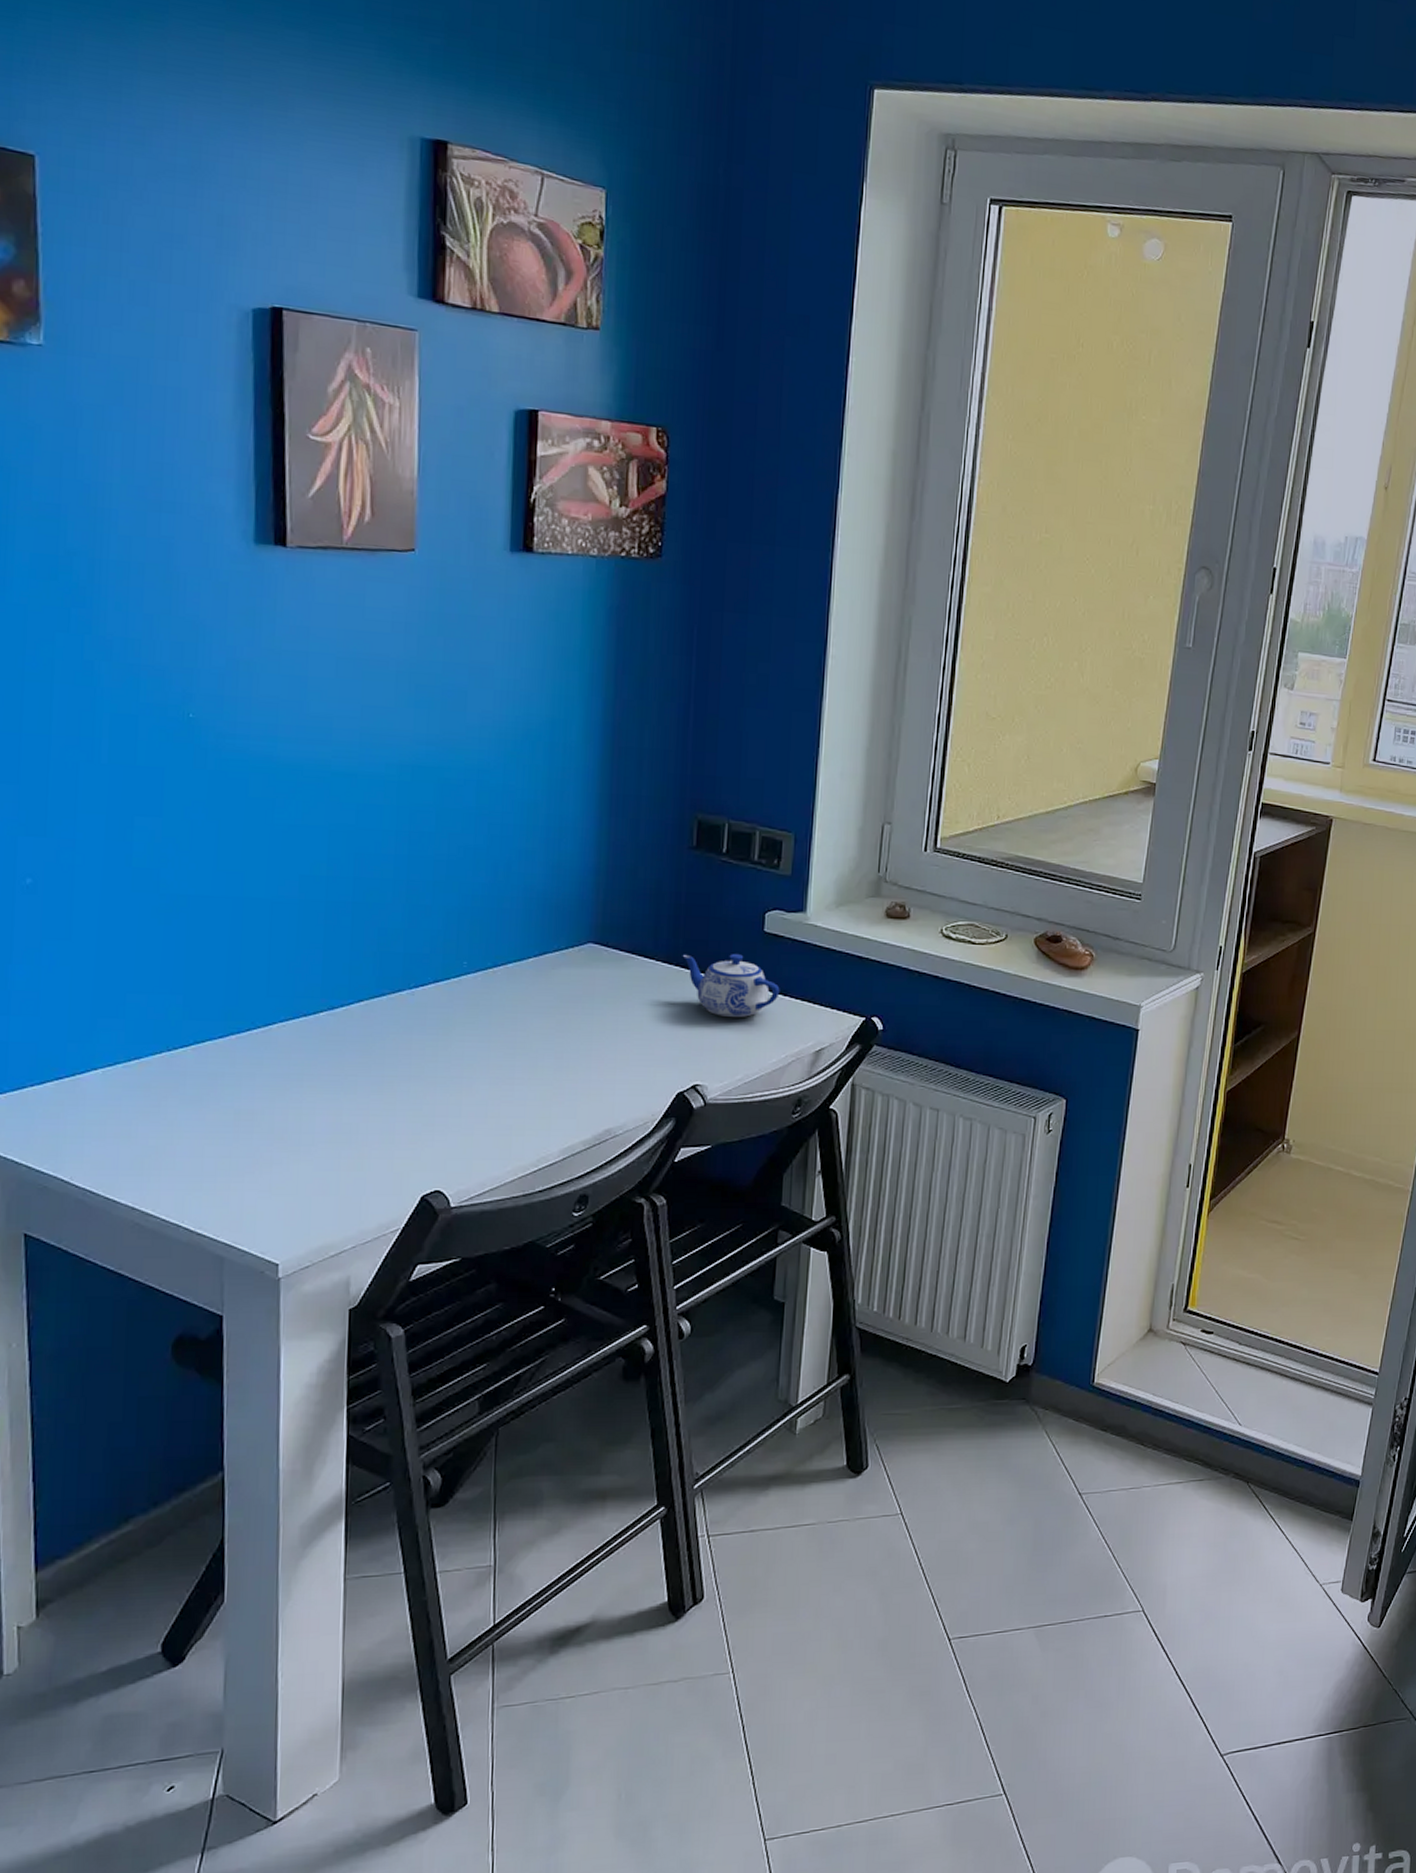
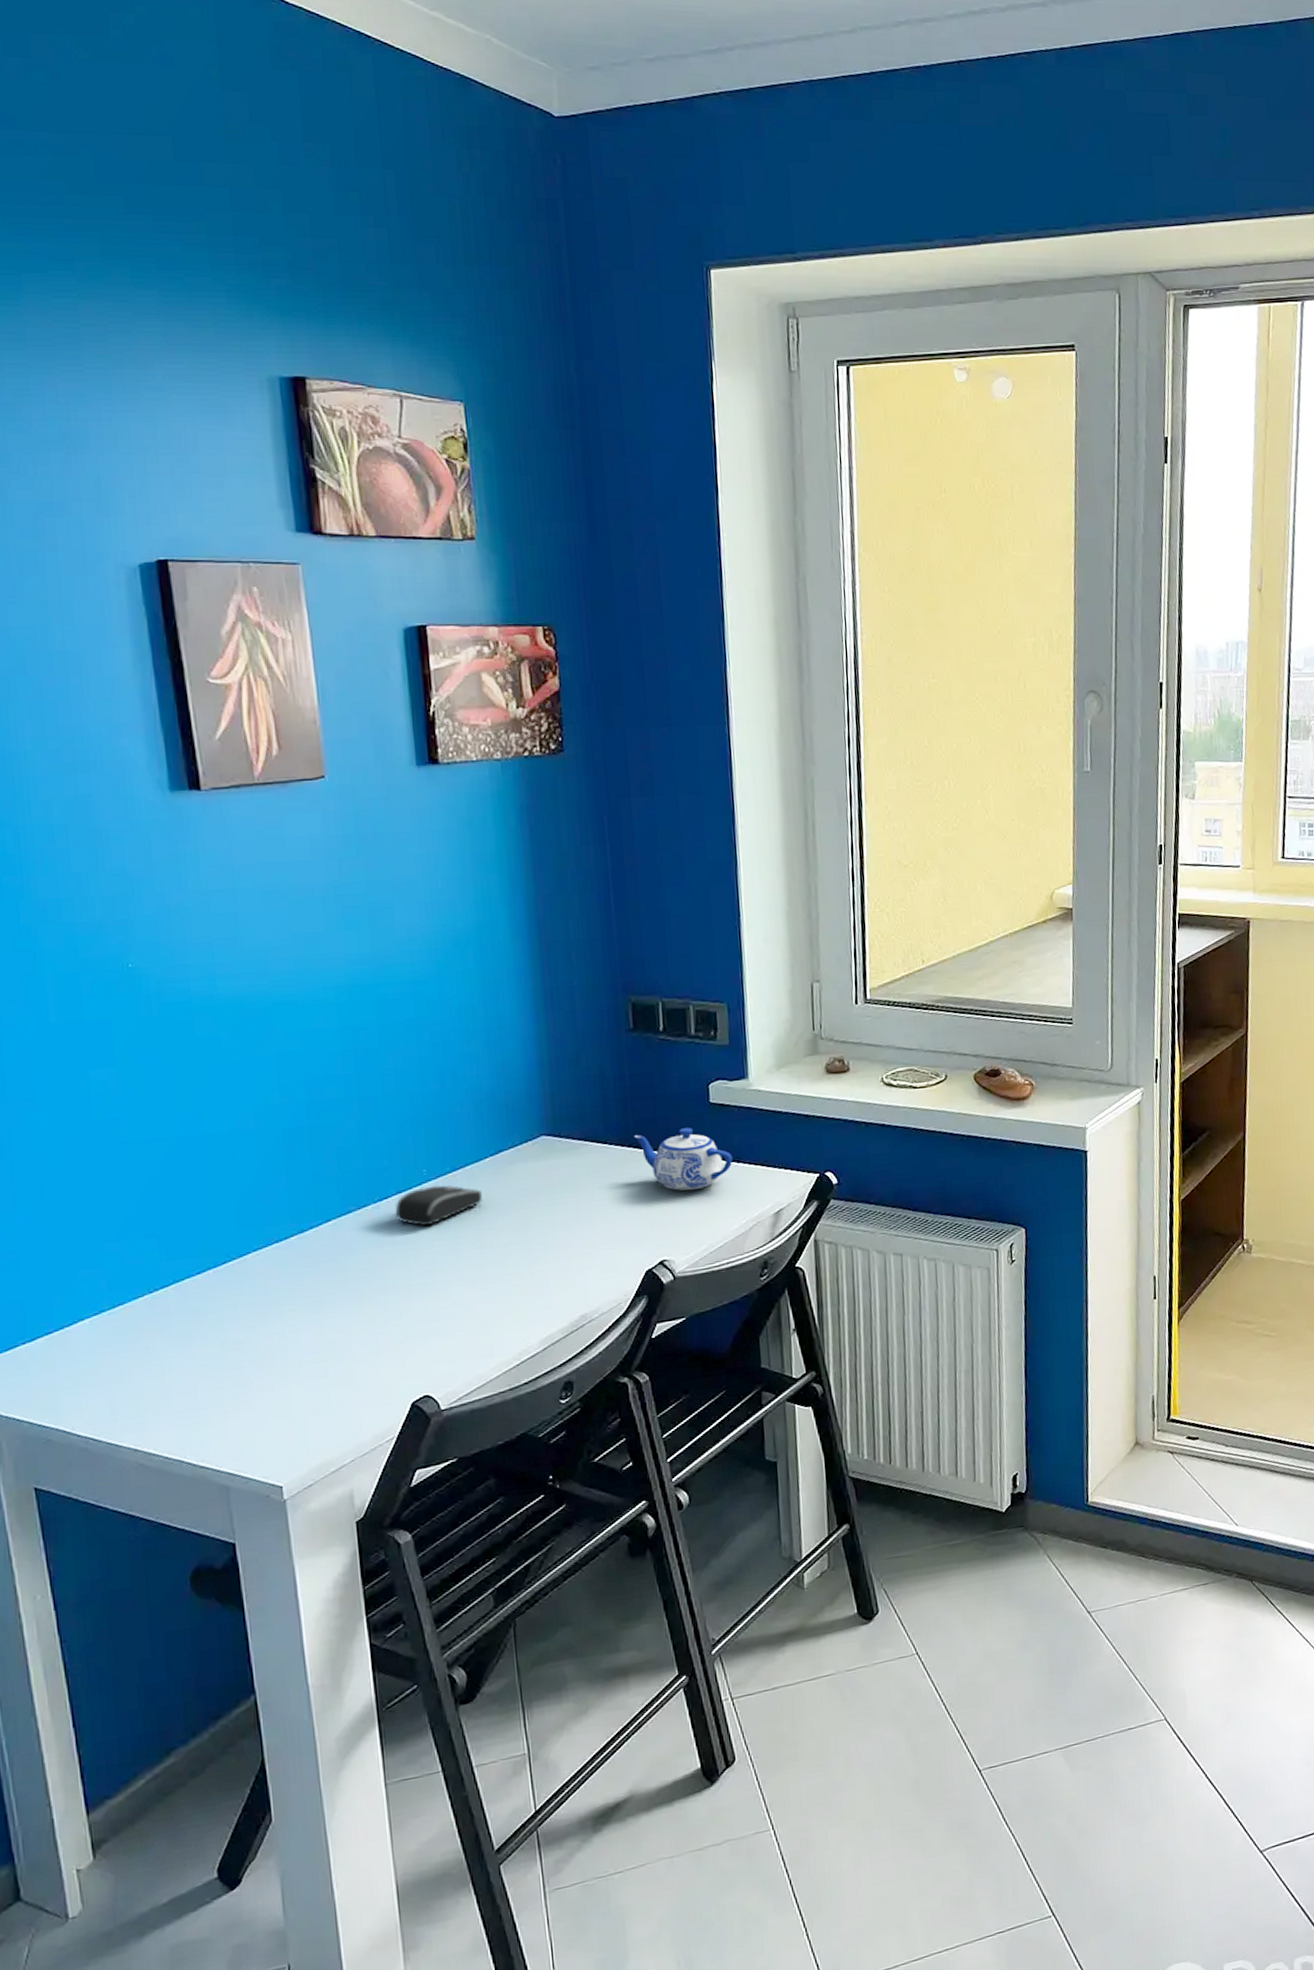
computer mouse: none [430,979,520,1020] -> present [395,1185,482,1227]

